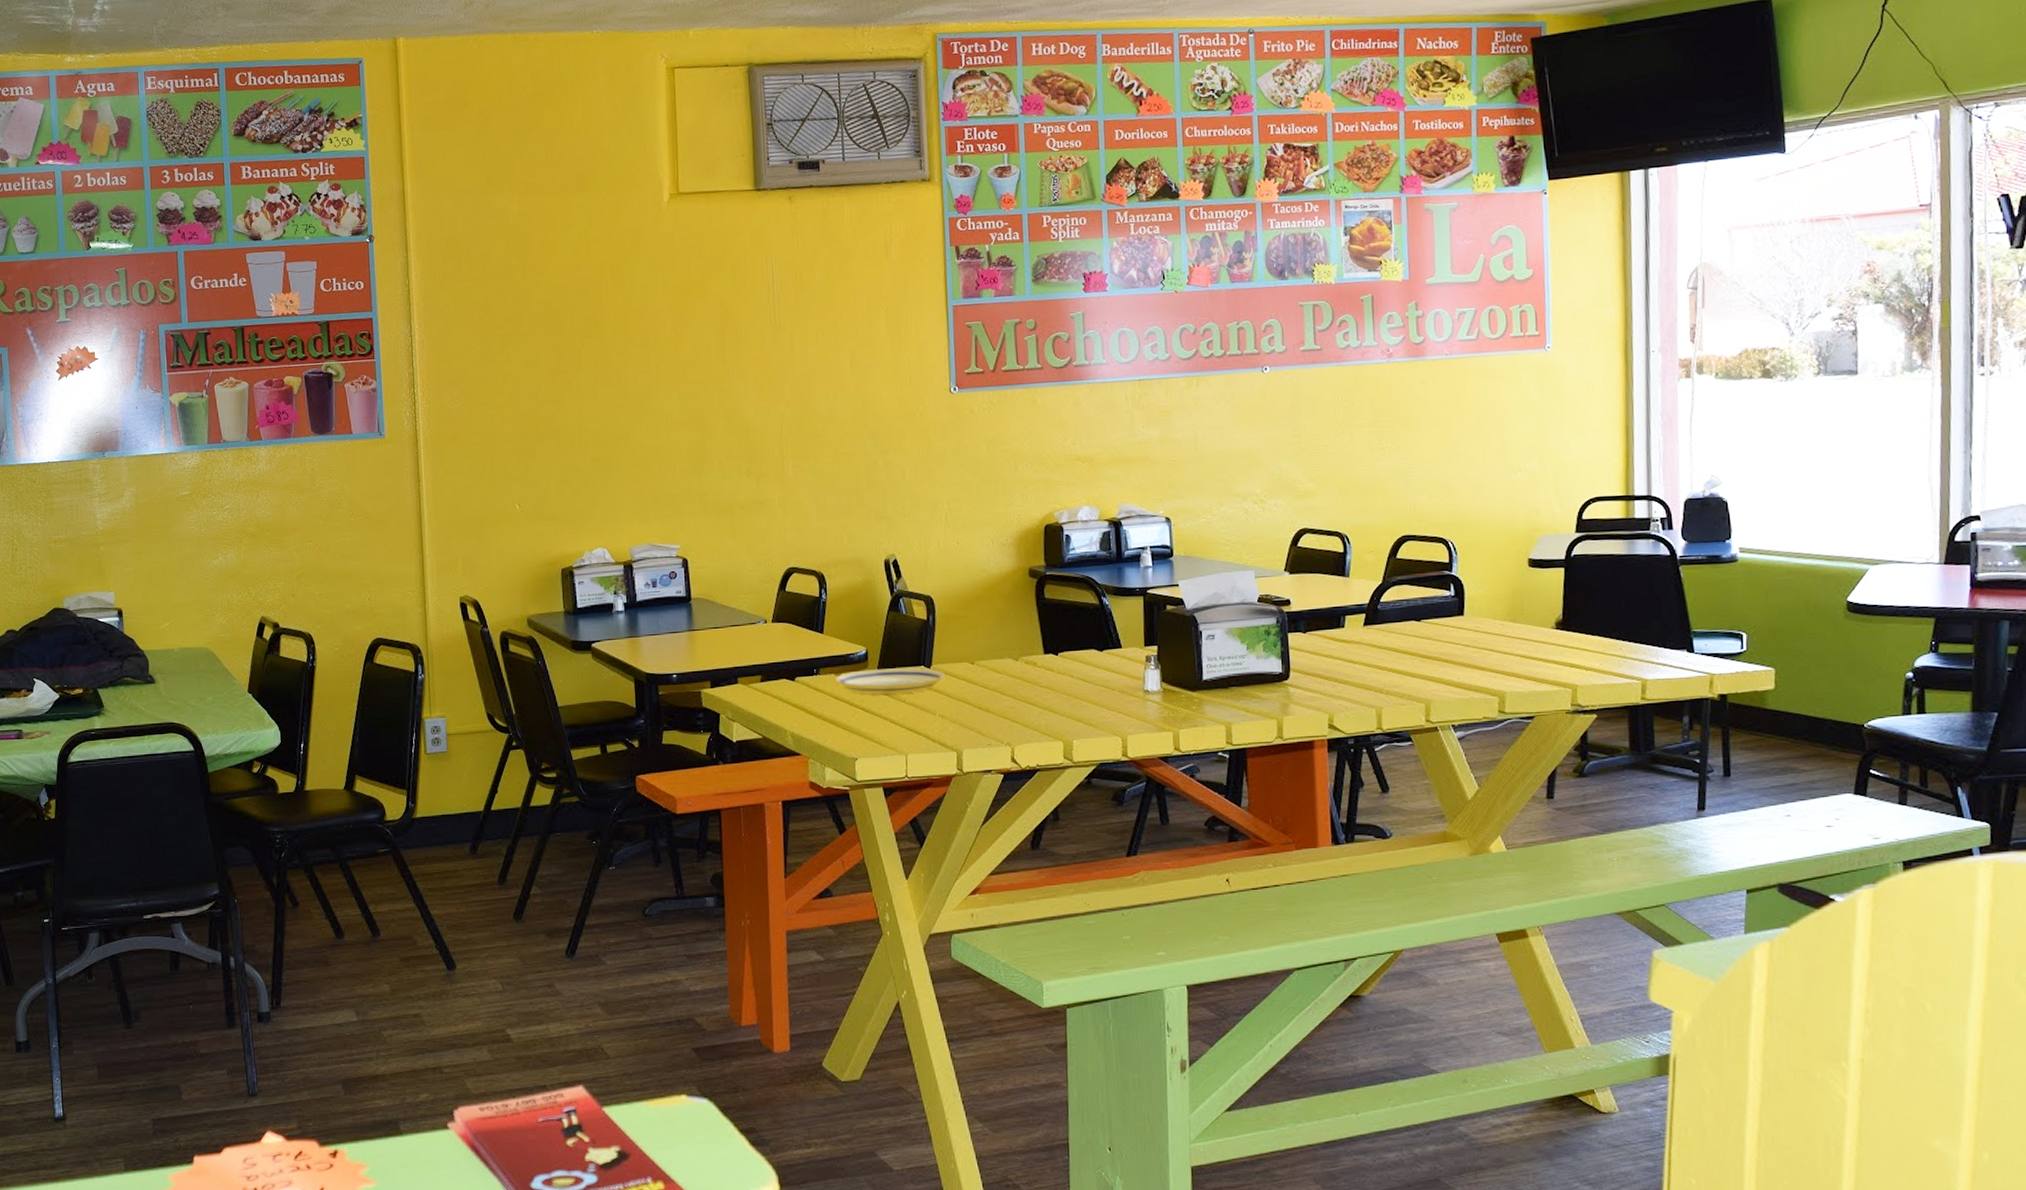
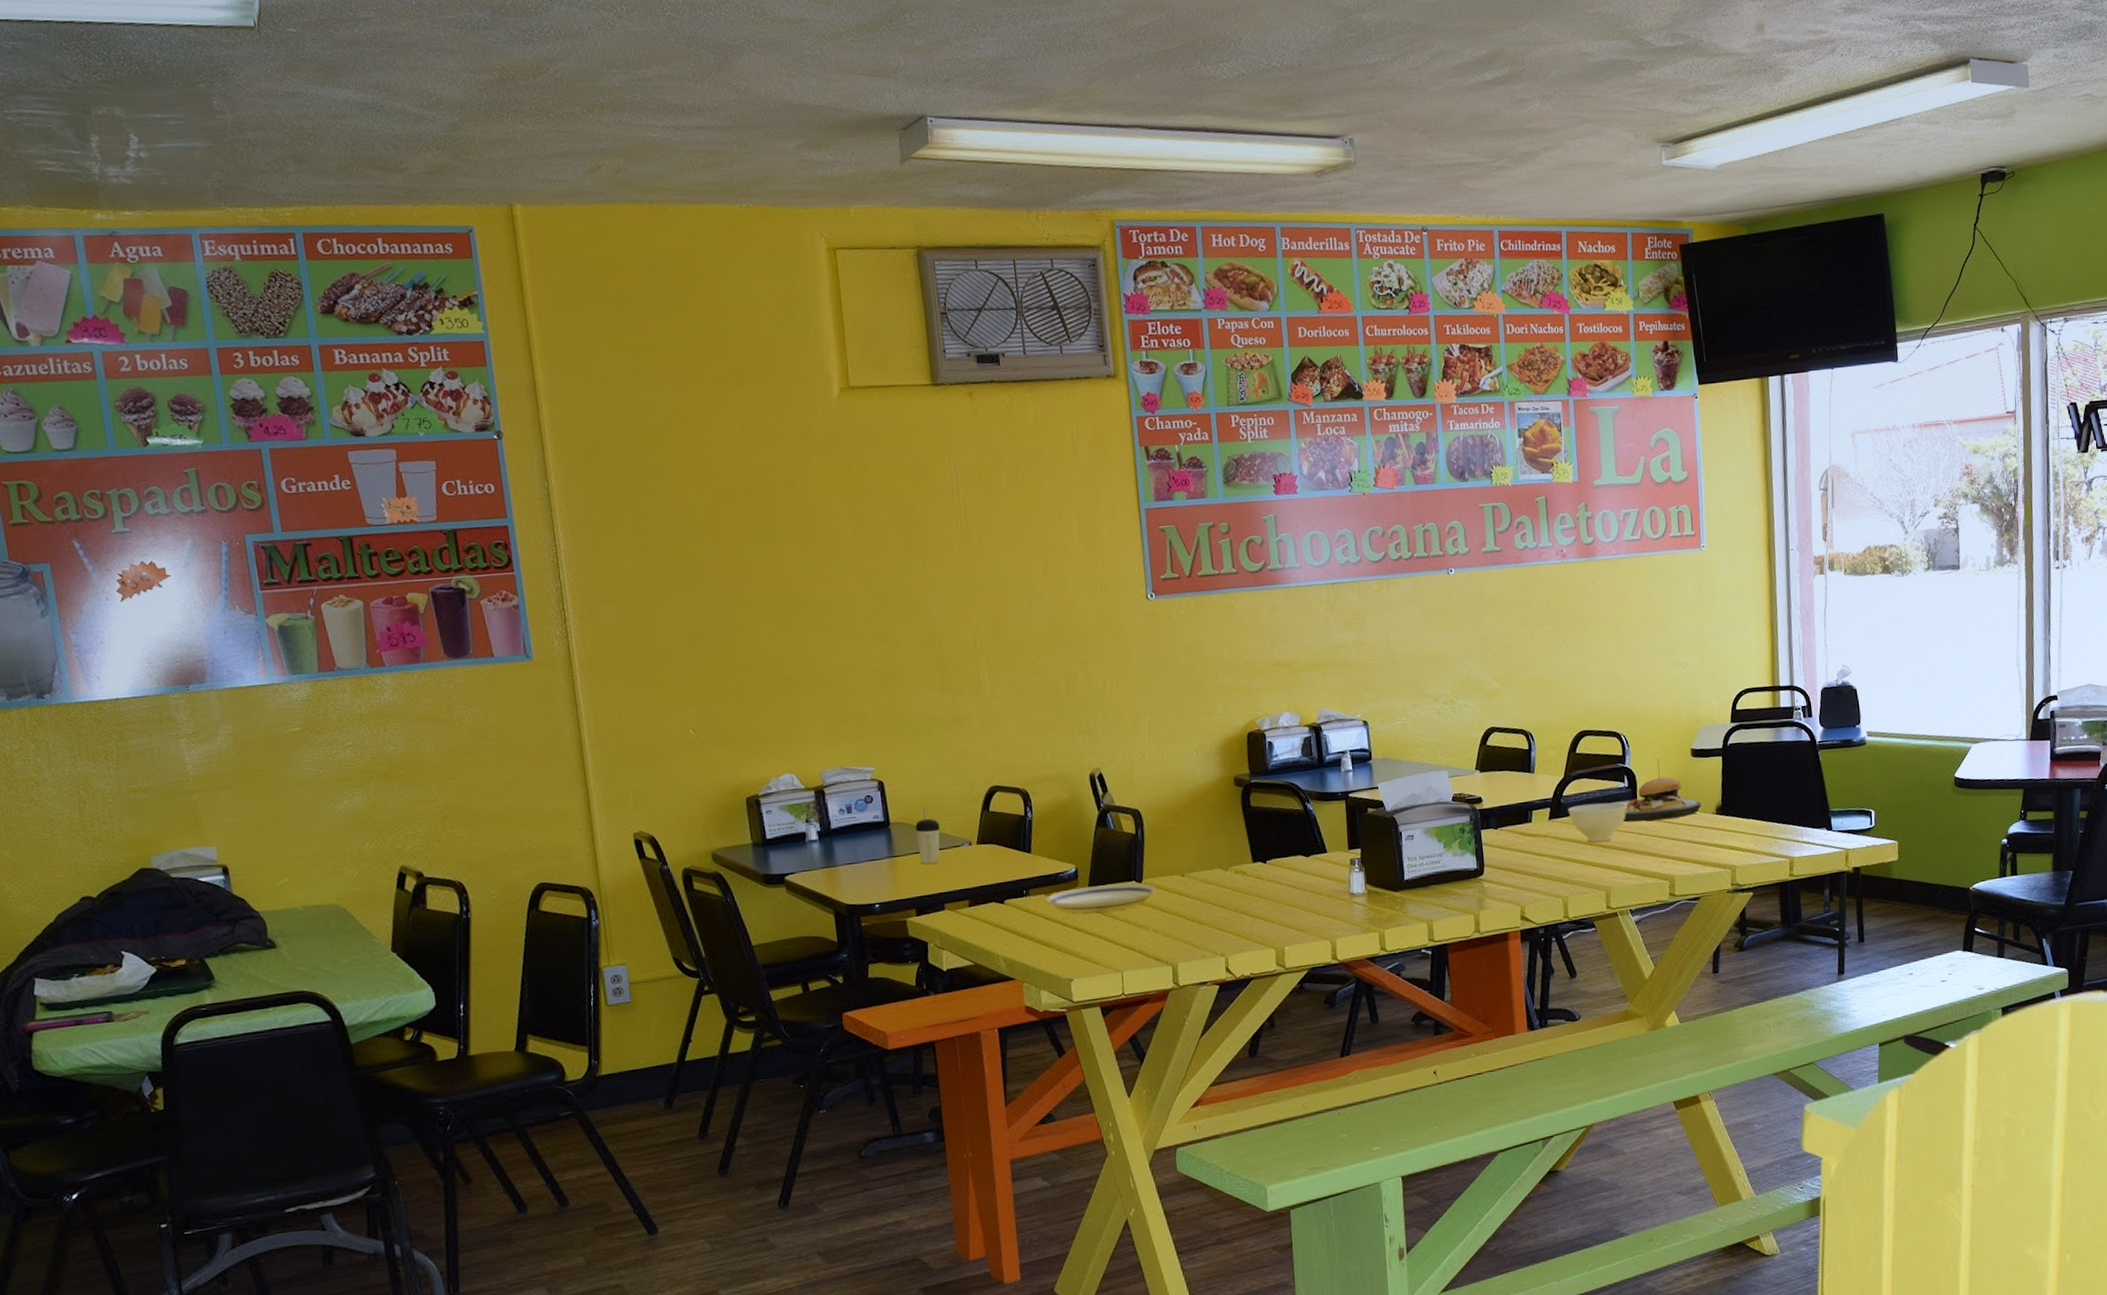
beverage cup: none [715,585,738,640] -> present [915,808,940,865]
bowl: none [1385,611,1454,653] -> present [1568,802,1628,844]
plate: none [1434,567,1539,633] -> present [1610,758,1702,822]

